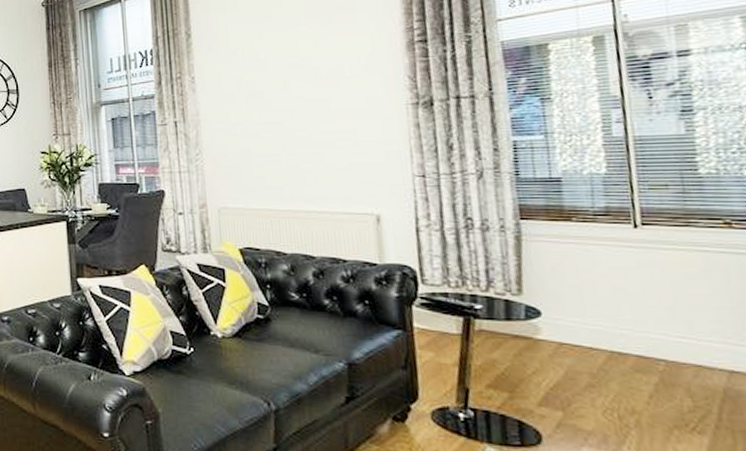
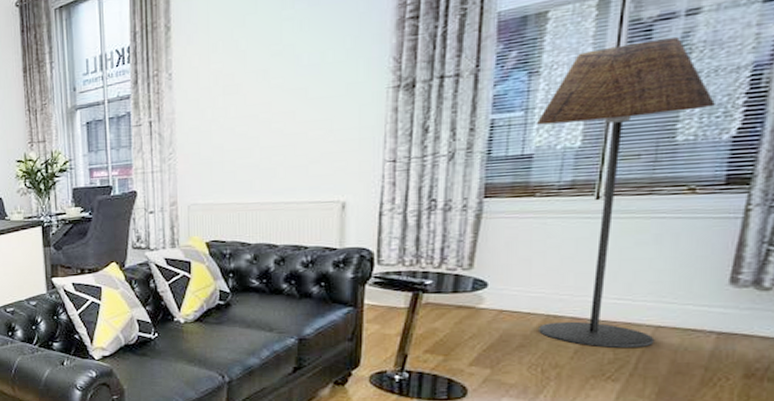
floor lamp: none [557,75,733,396] -> present [536,37,715,349]

